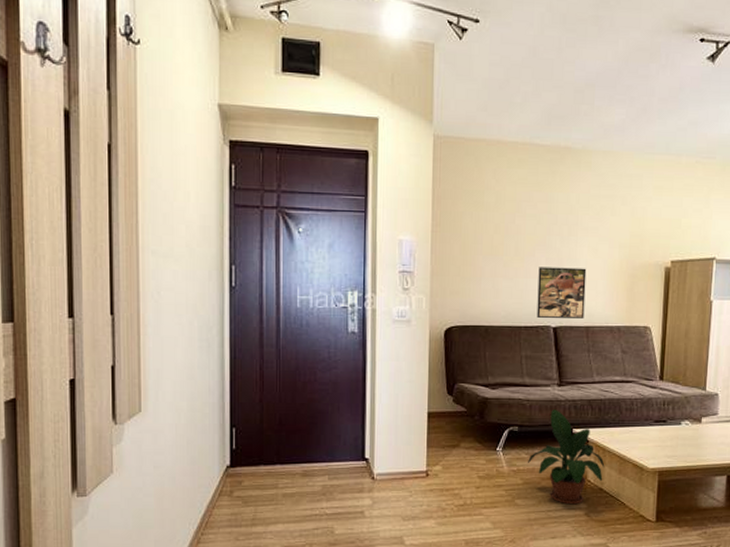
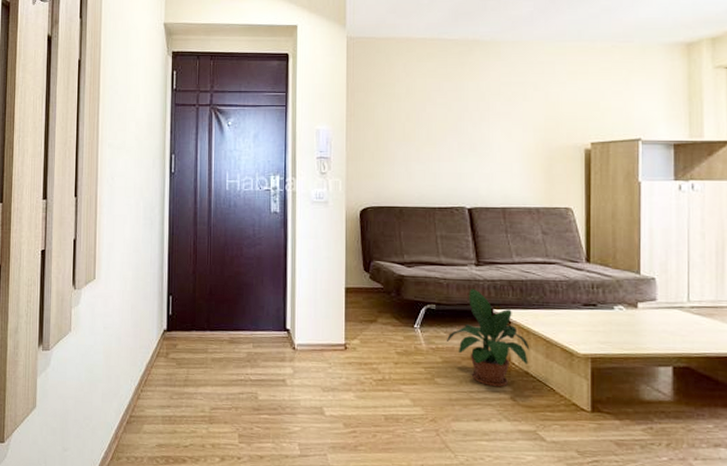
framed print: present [537,267,587,319] -> none [451,151,500,201]

